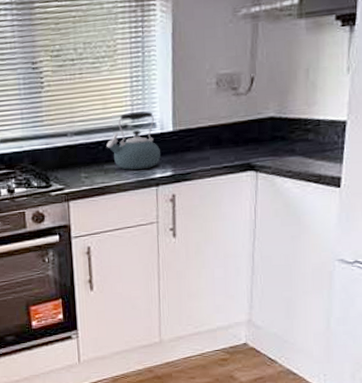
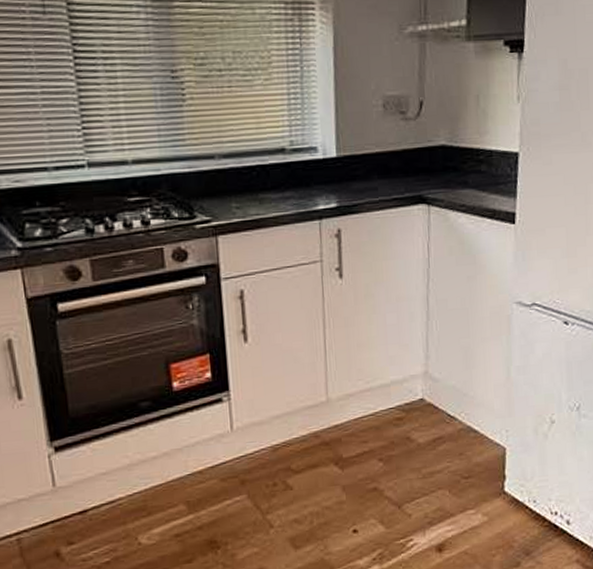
kettle: present [106,111,160,170] -> none [261,133,323,200]

